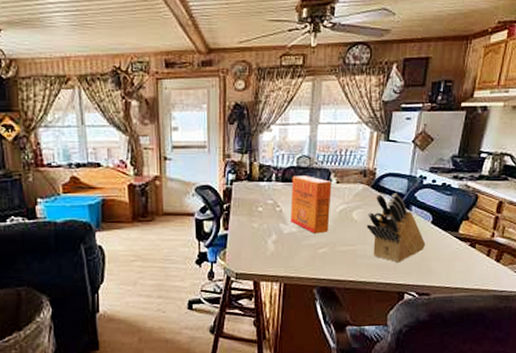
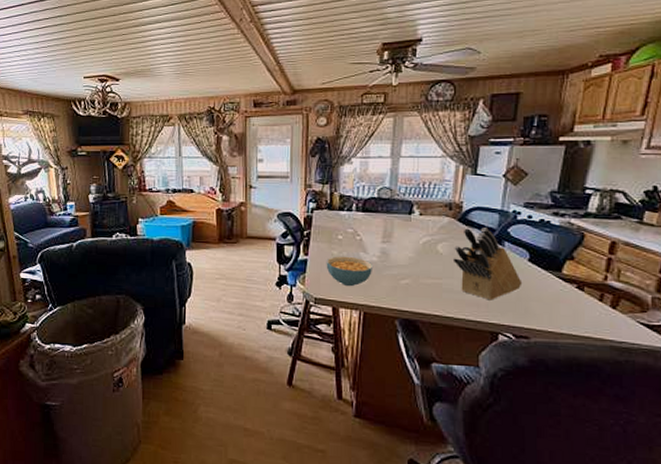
cereal bowl: none [246,228,292,259] -> present [326,256,372,287]
cereal box: present [291,176,332,234] -> none [371,206,414,265]

